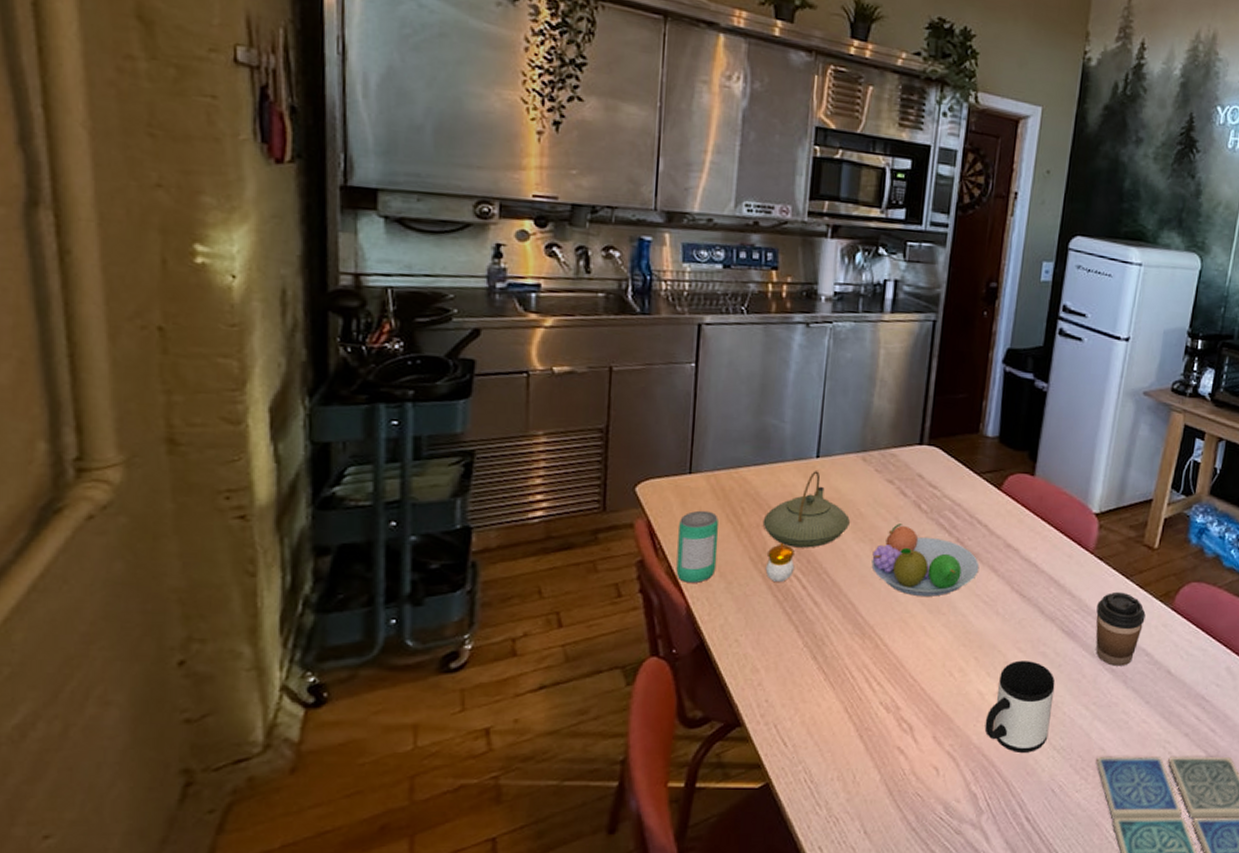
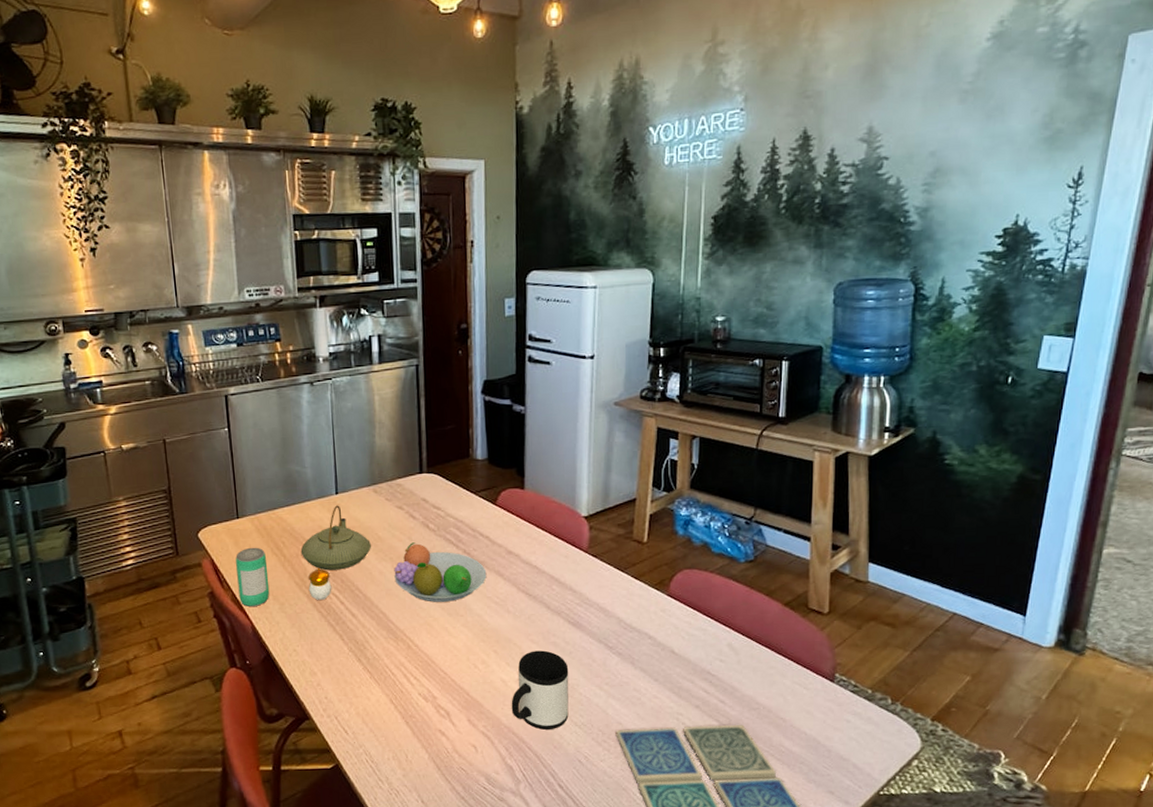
coffee cup: present [1096,591,1146,666] -> none [597,584,644,650]

